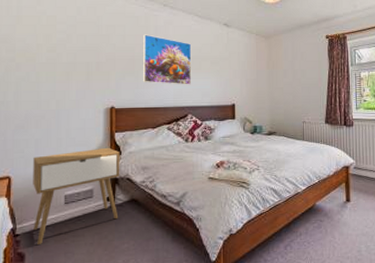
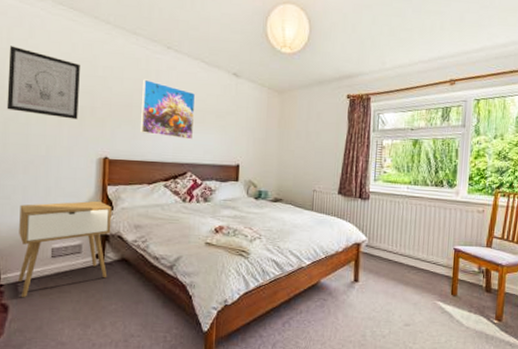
wall art: none [18,13,85,75] -> present [6,45,80,120]

